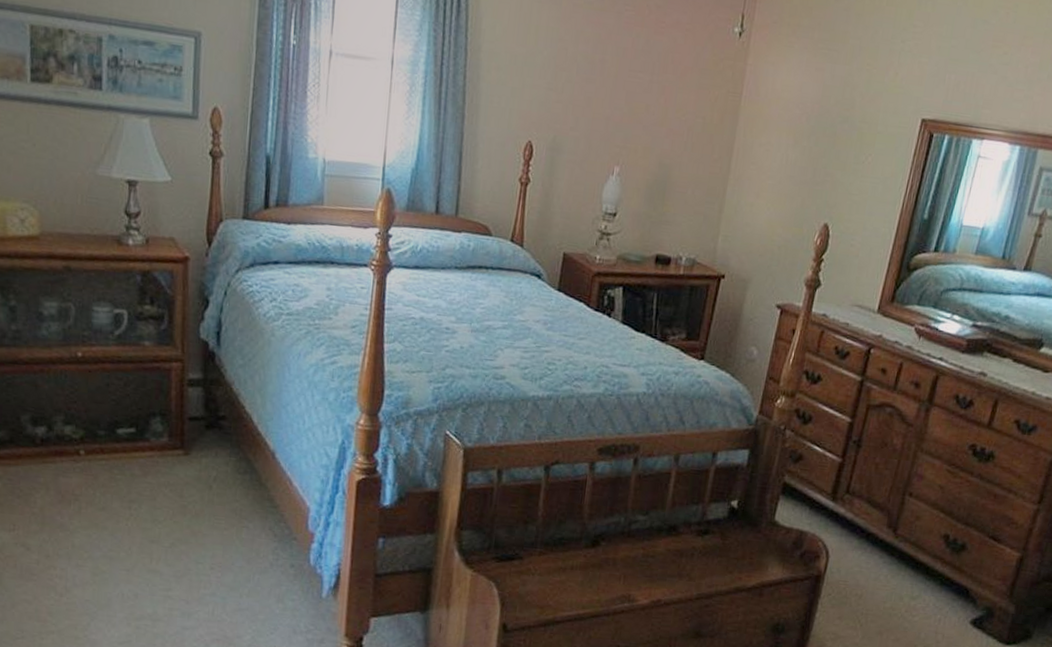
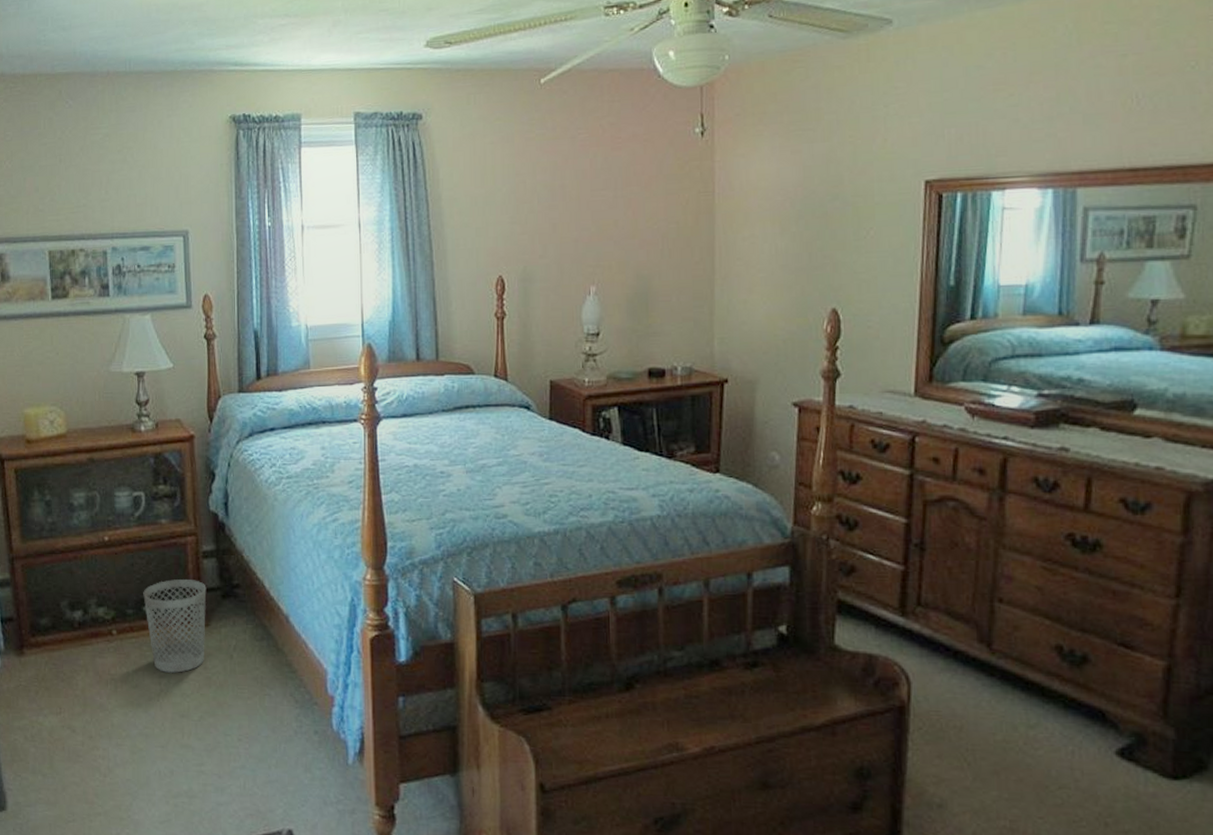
wastebasket: none [118,404,189,499] -> present [143,579,207,673]

